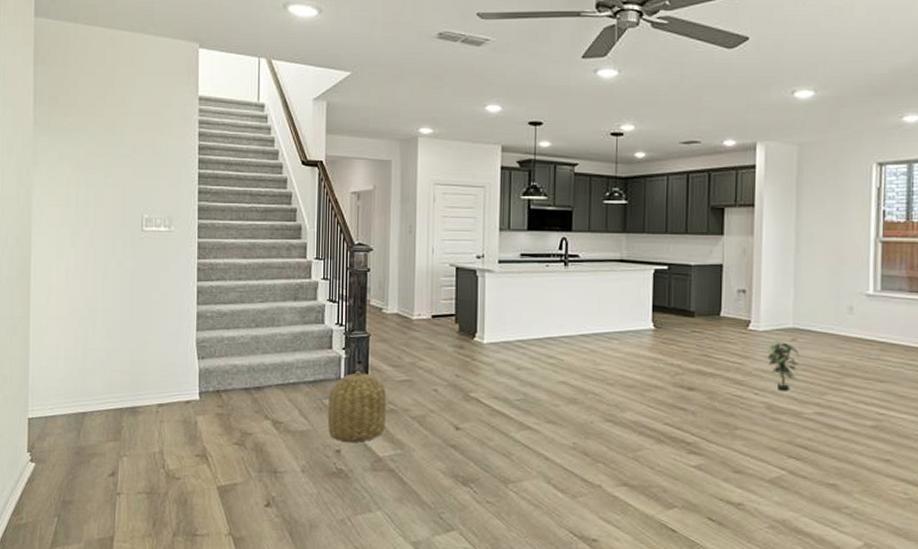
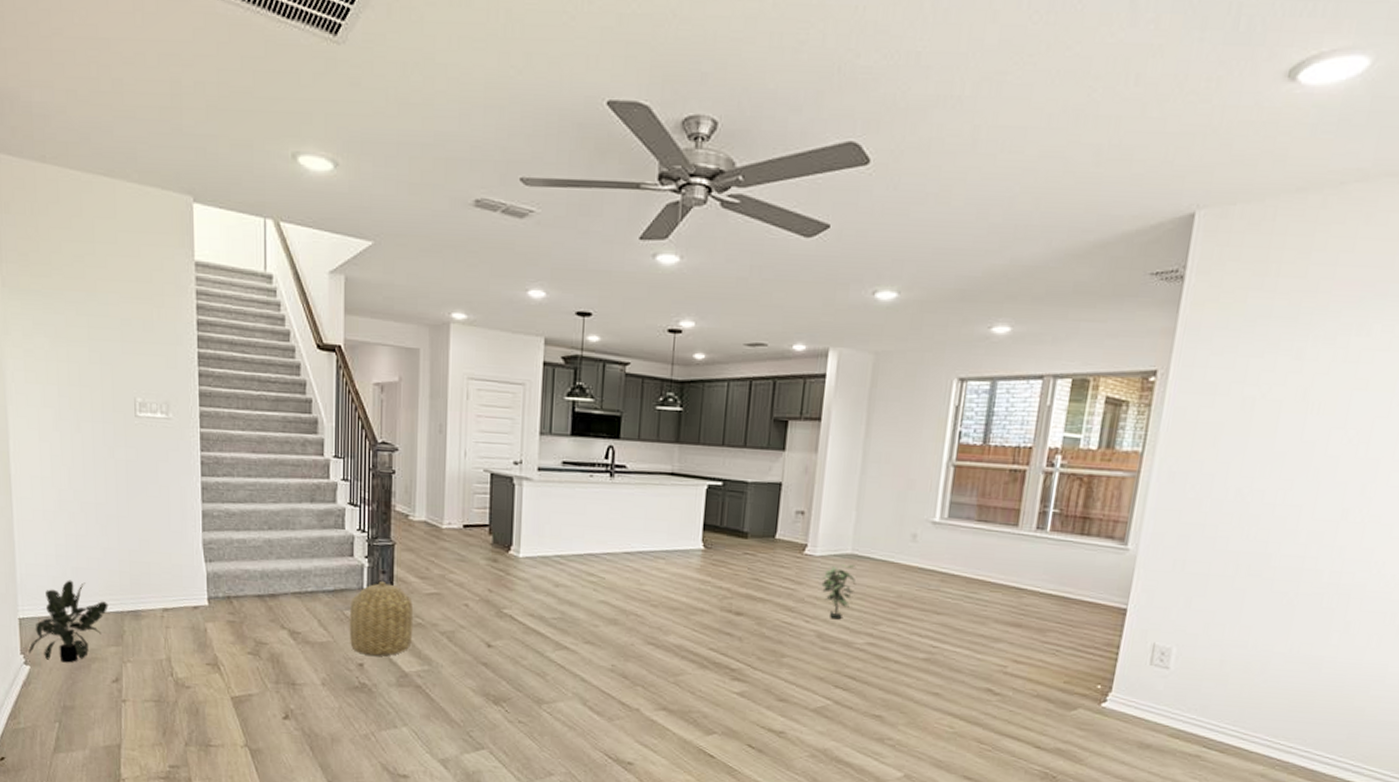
potted plant: none [35,380,109,459] -> present [28,580,109,663]

